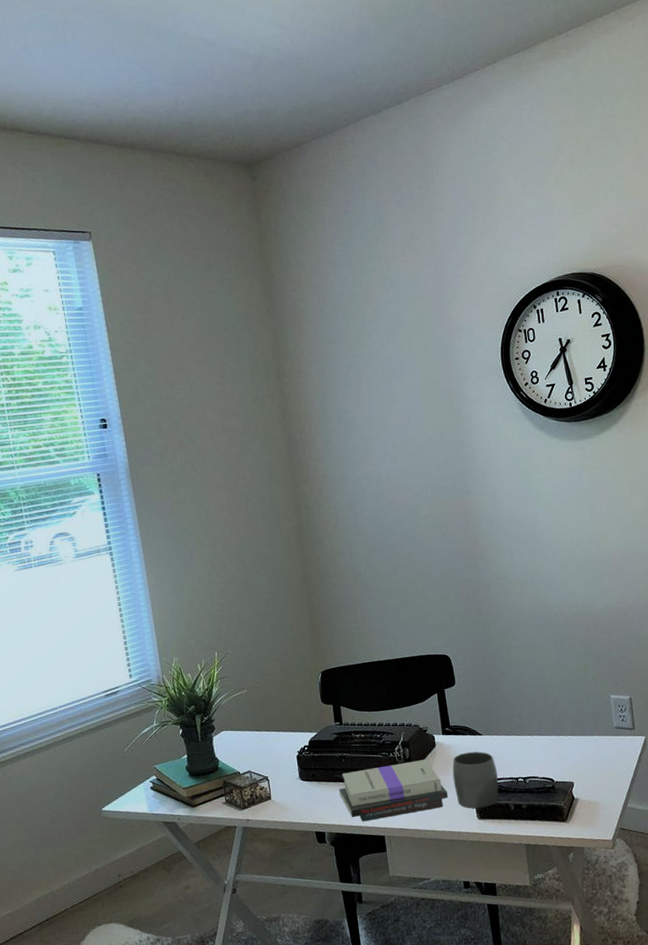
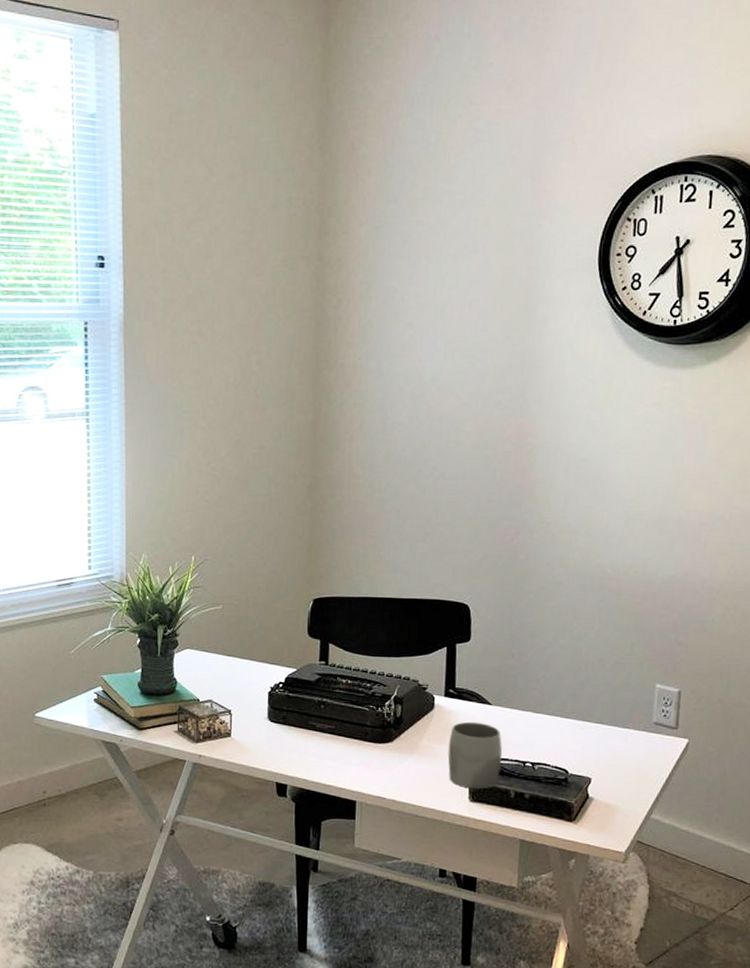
books: present [339,759,449,822] -> none [311,721,439,781]

